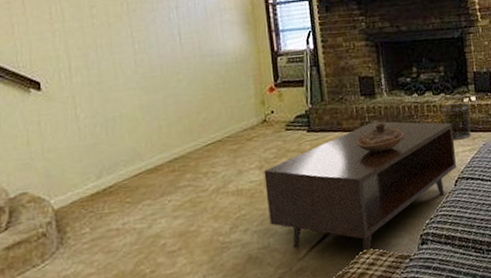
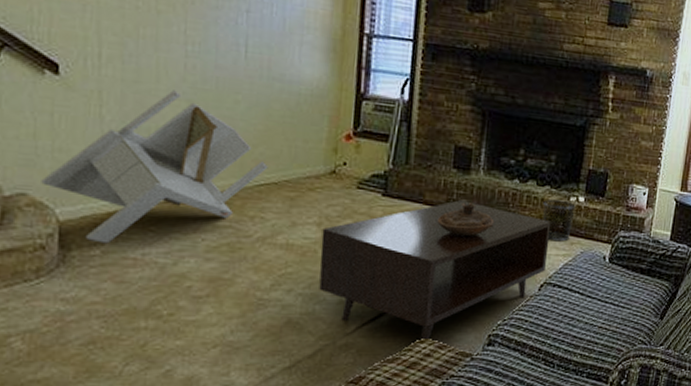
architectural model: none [37,82,212,222] -> present [41,90,269,244]

